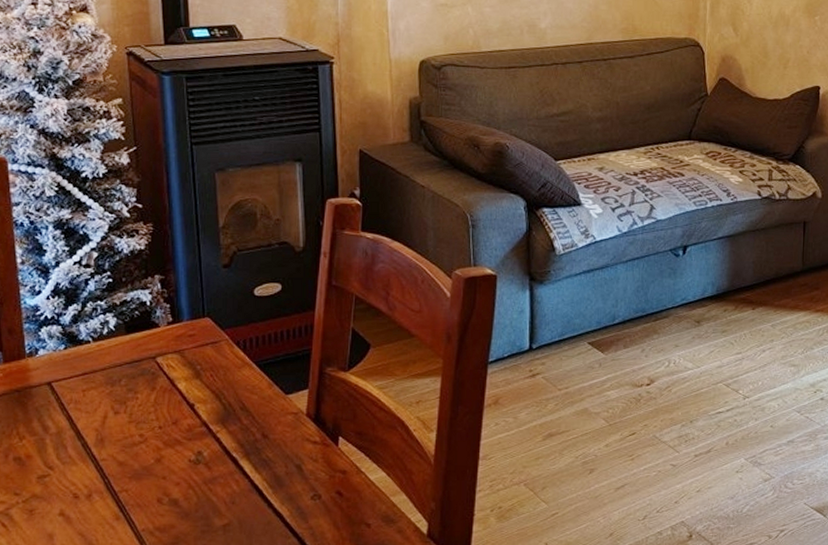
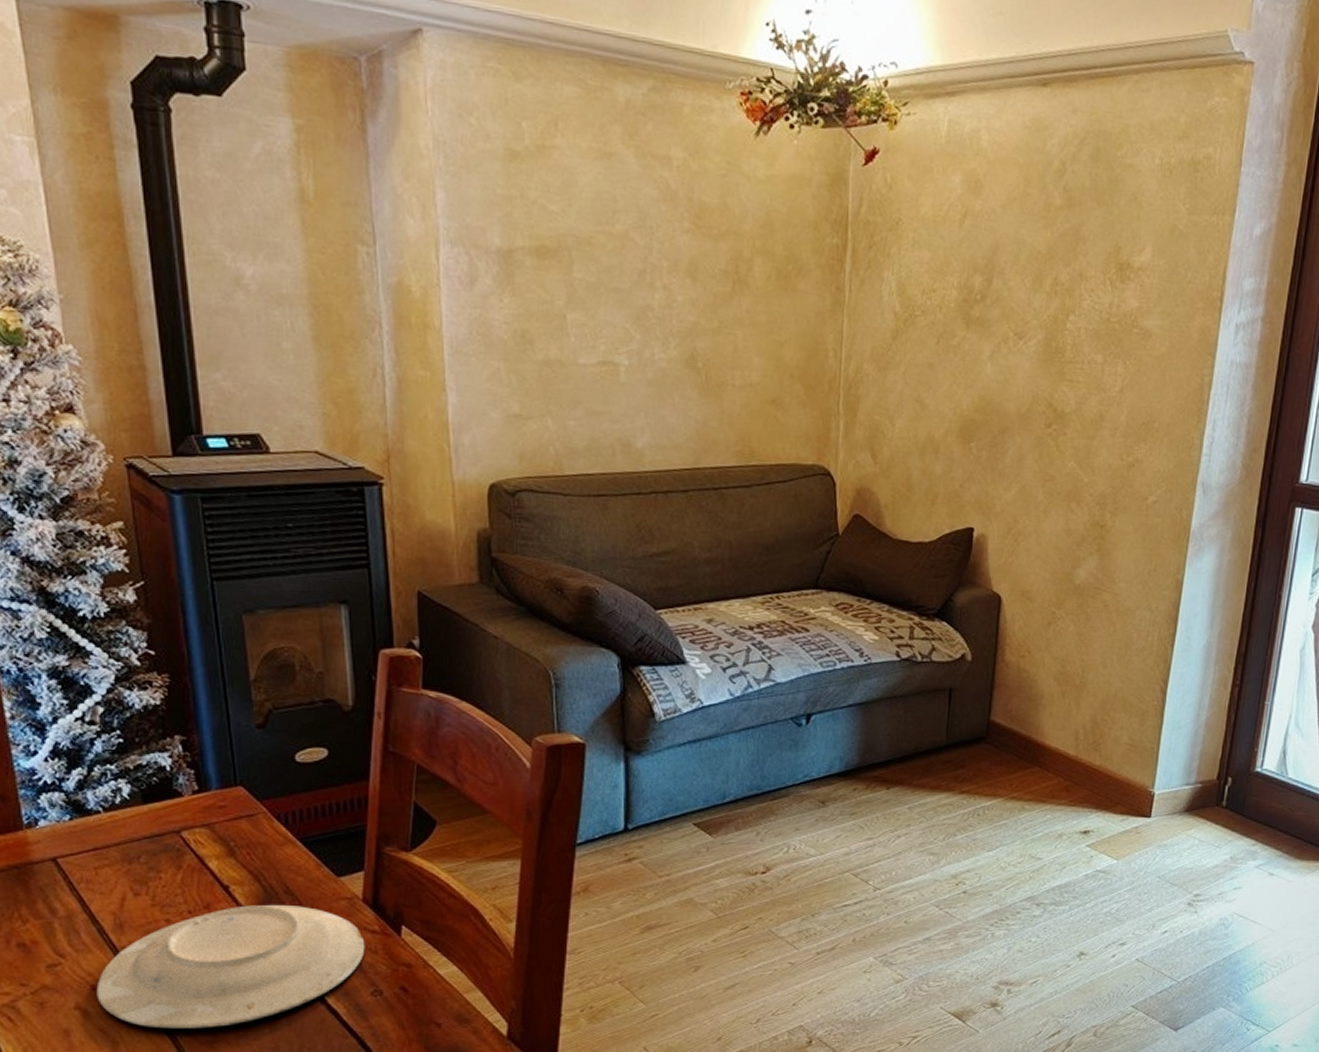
plate: none [78,419,307,532] -> present [96,904,365,1029]

